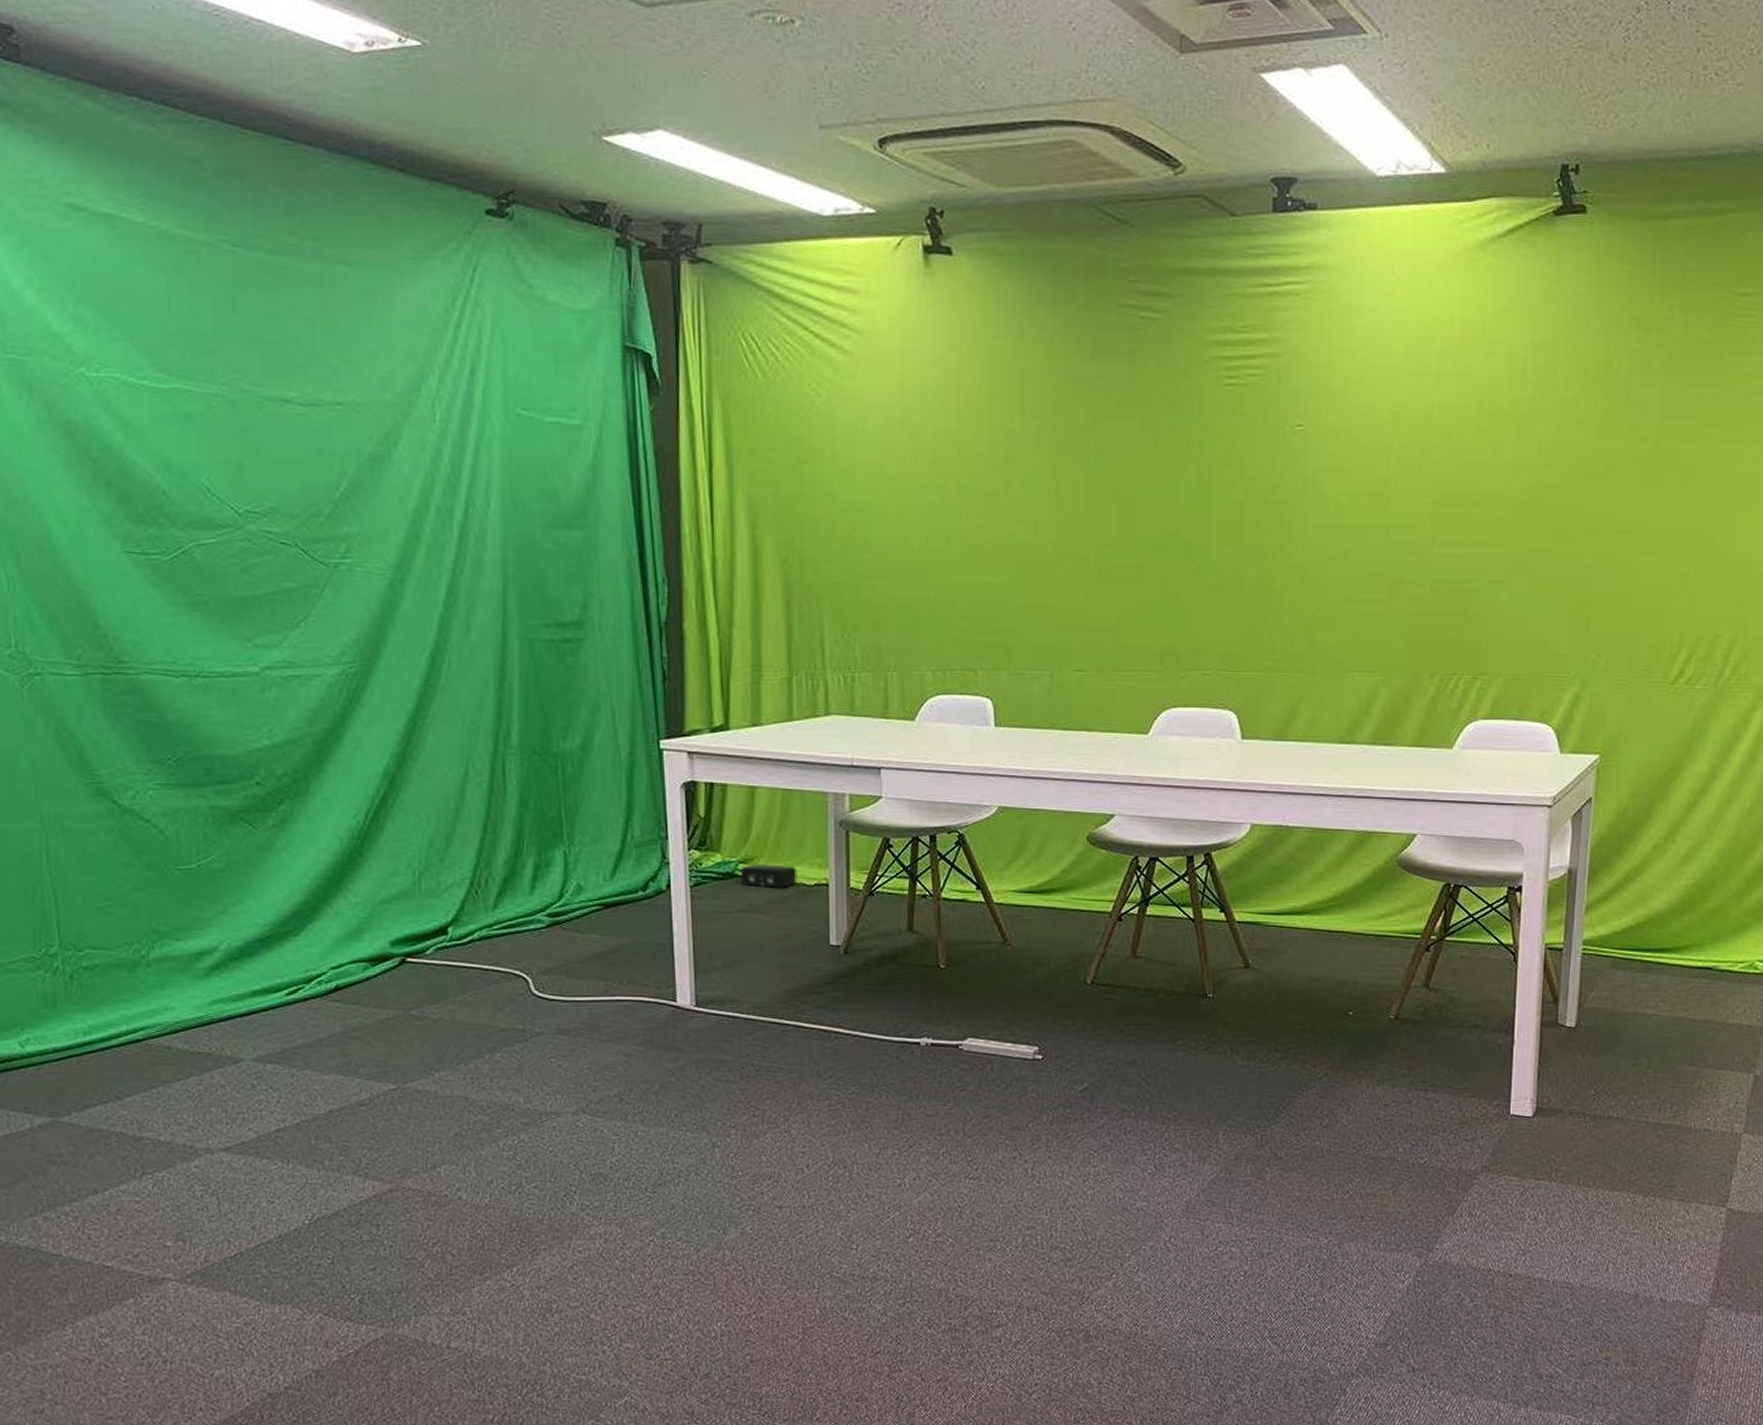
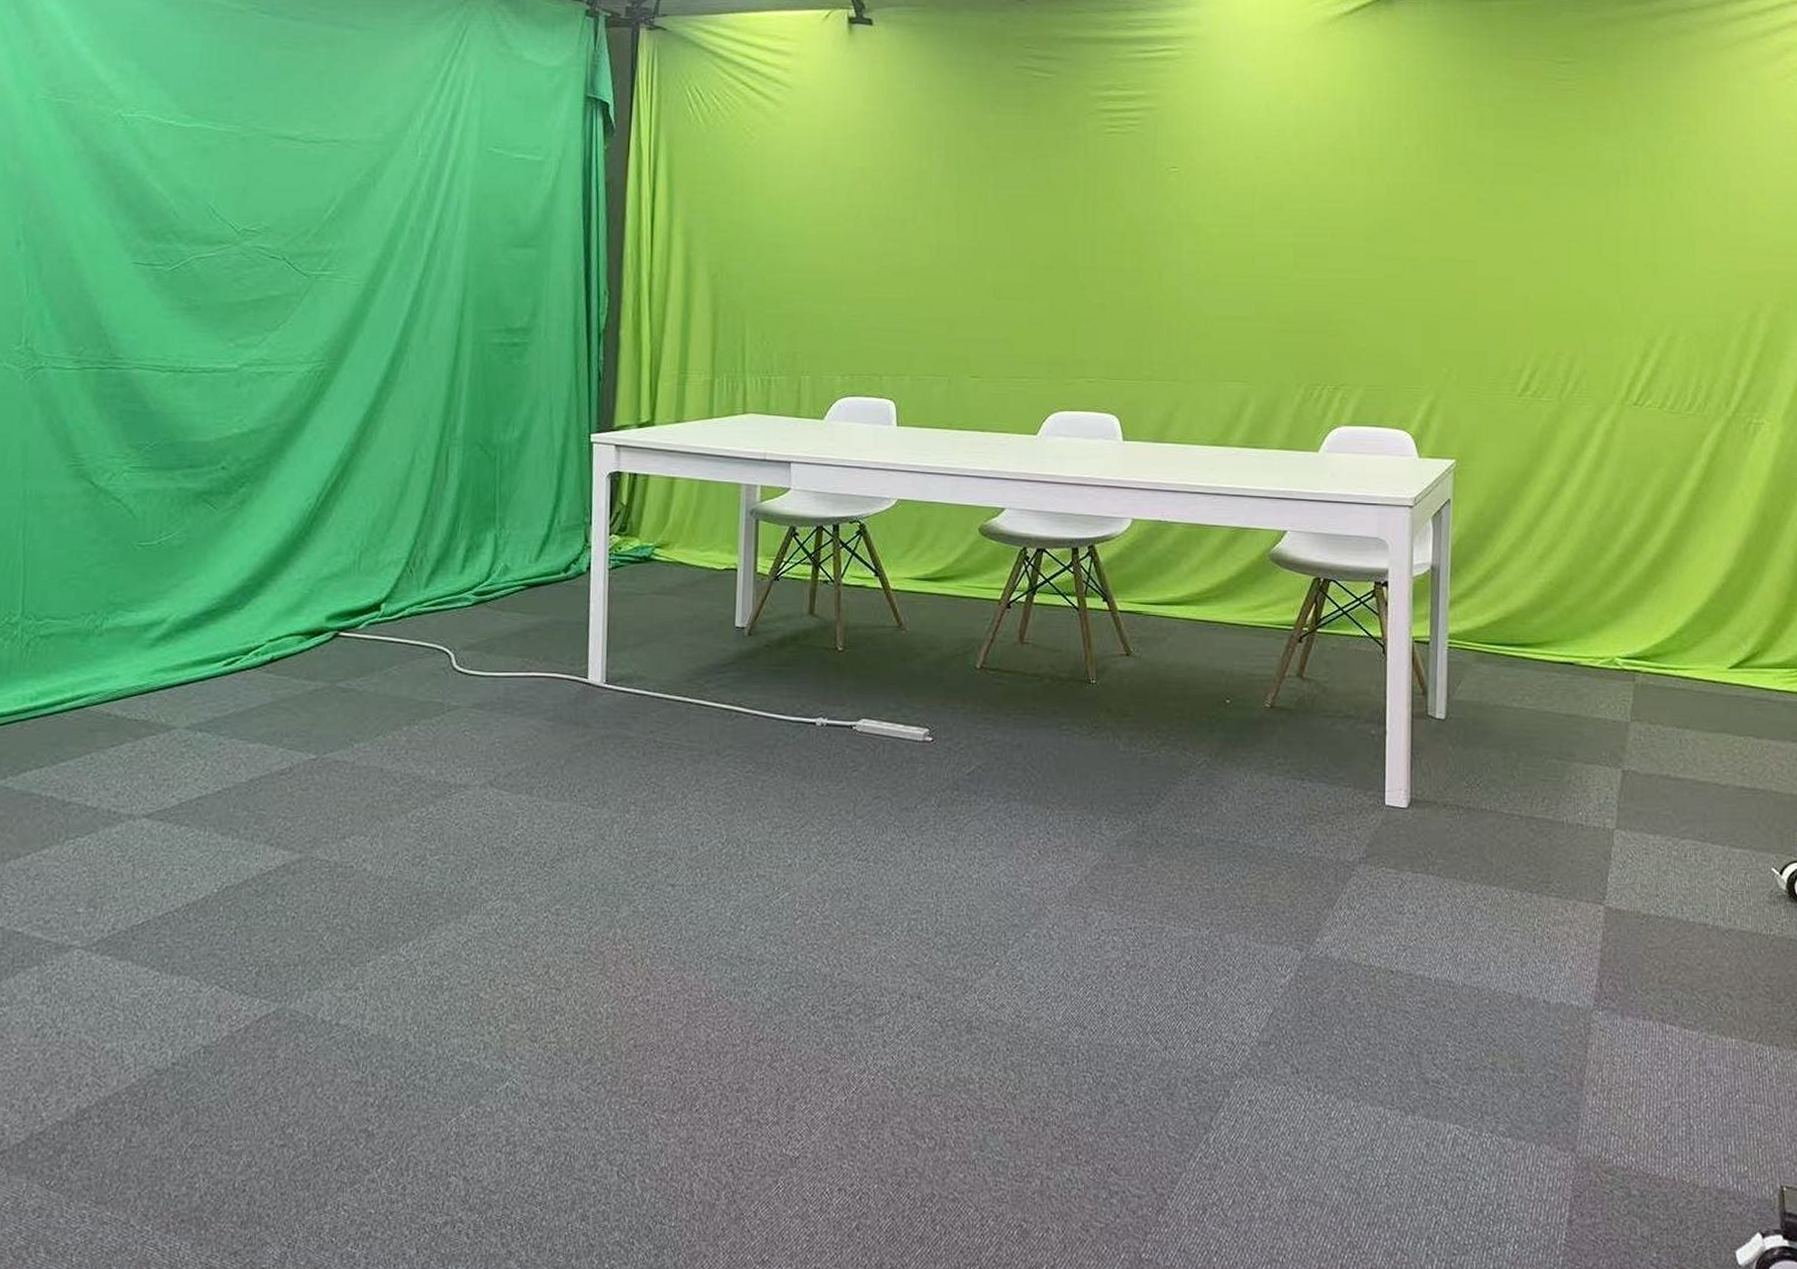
speaker: present [740,863,797,888] -> none [655,548,709,572]

